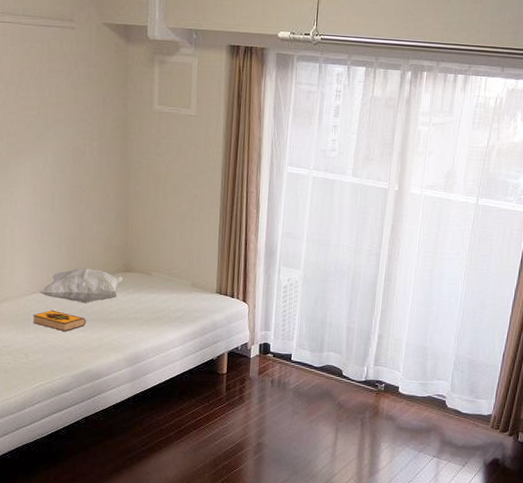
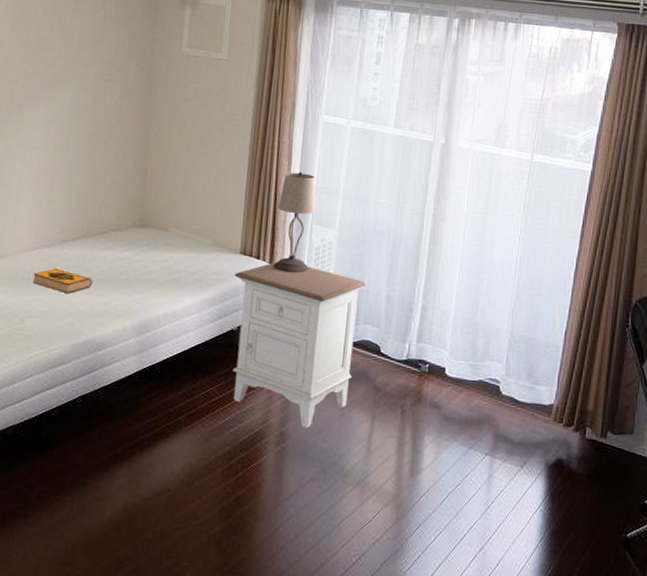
decorative pillow: present [40,268,124,304] -> none [43,222,138,262]
nightstand: none [212,299,329,440] -> present [232,261,366,429]
table lamp: none [246,218,283,309] -> present [273,171,316,274]

